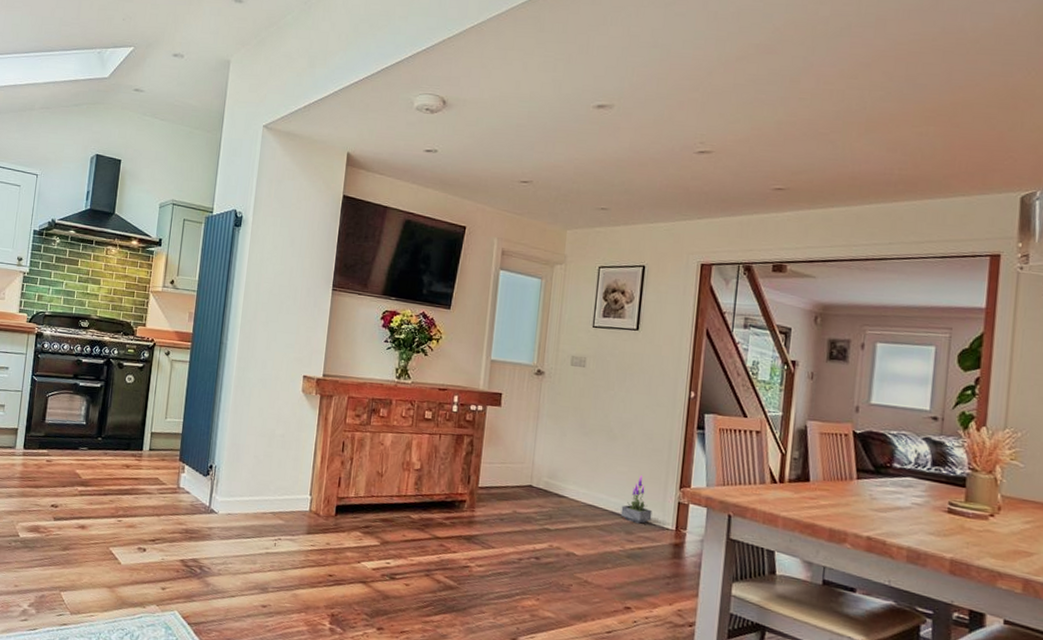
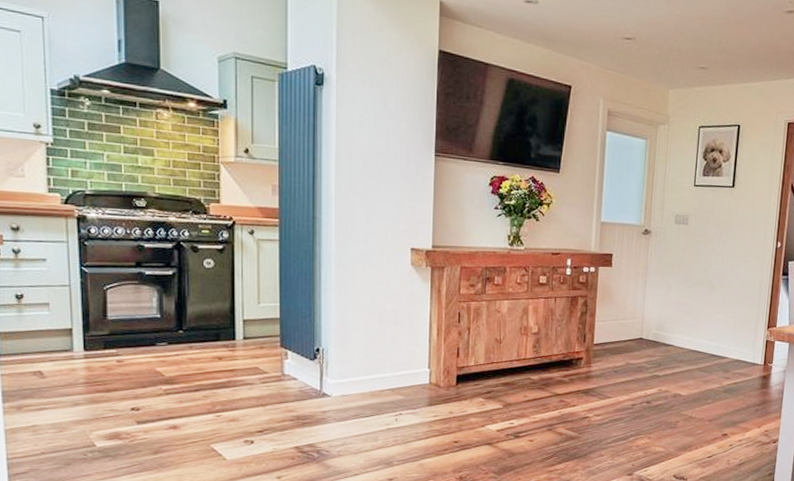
potted plant: present [620,475,652,524] -> none [719,320,745,362]

